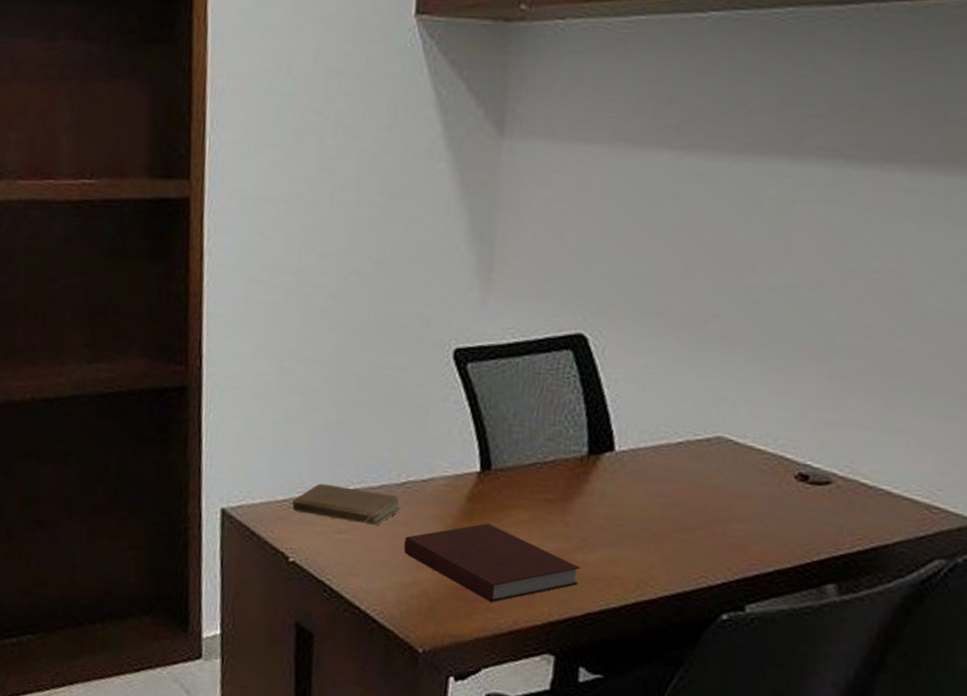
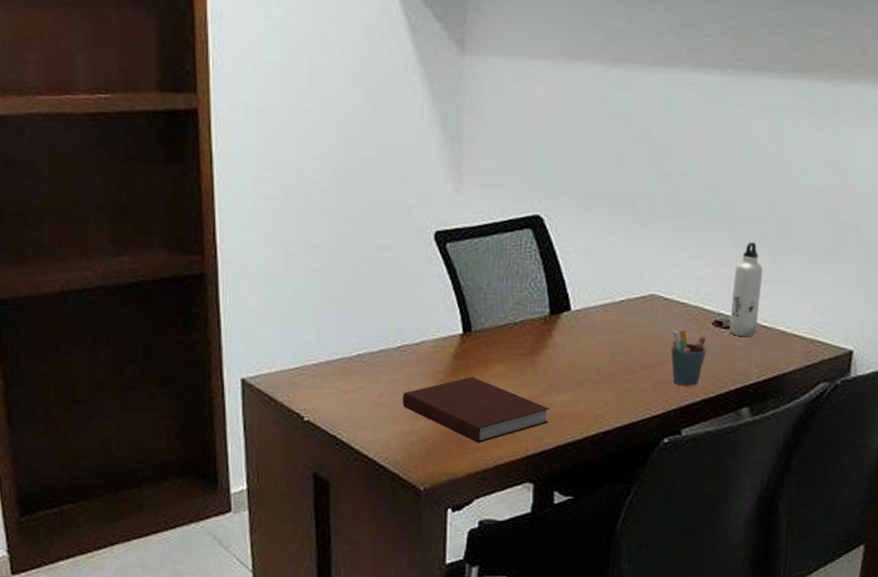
book: present [292,483,401,526] -> none [304,351,398,385]
pen holder: none [738,482,787,553] -> present [671,329,707,386]
water bottle: none [817,378,868,496] -> present [729,242,763,336]

